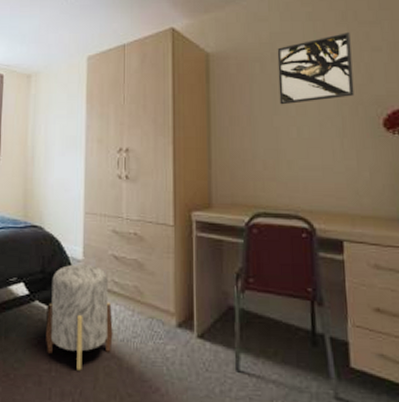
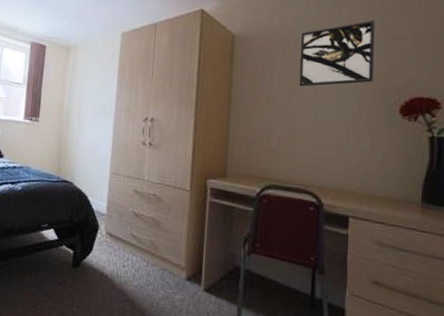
stool: present [46,264,113,371] -> none [70,217,129,309]

